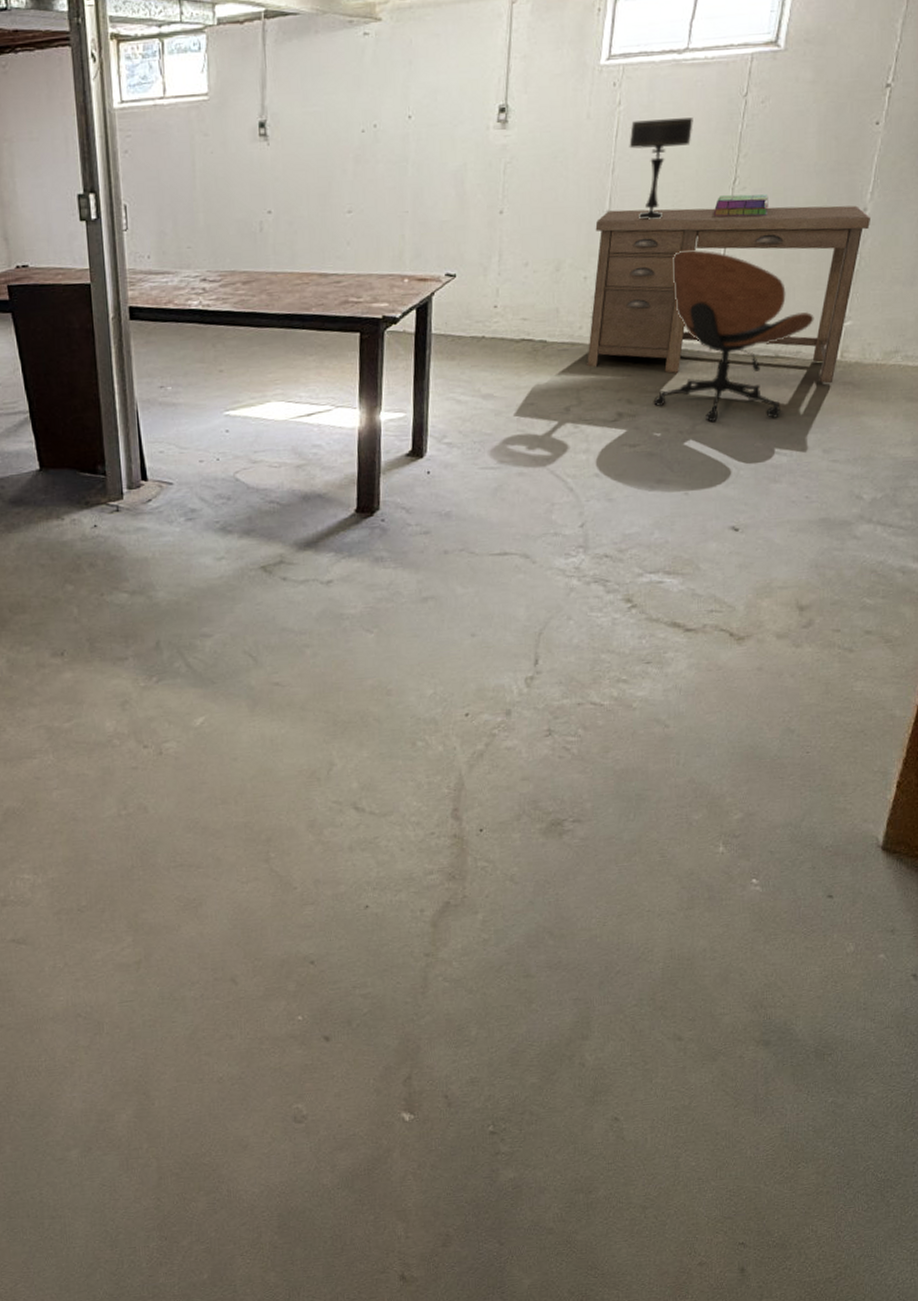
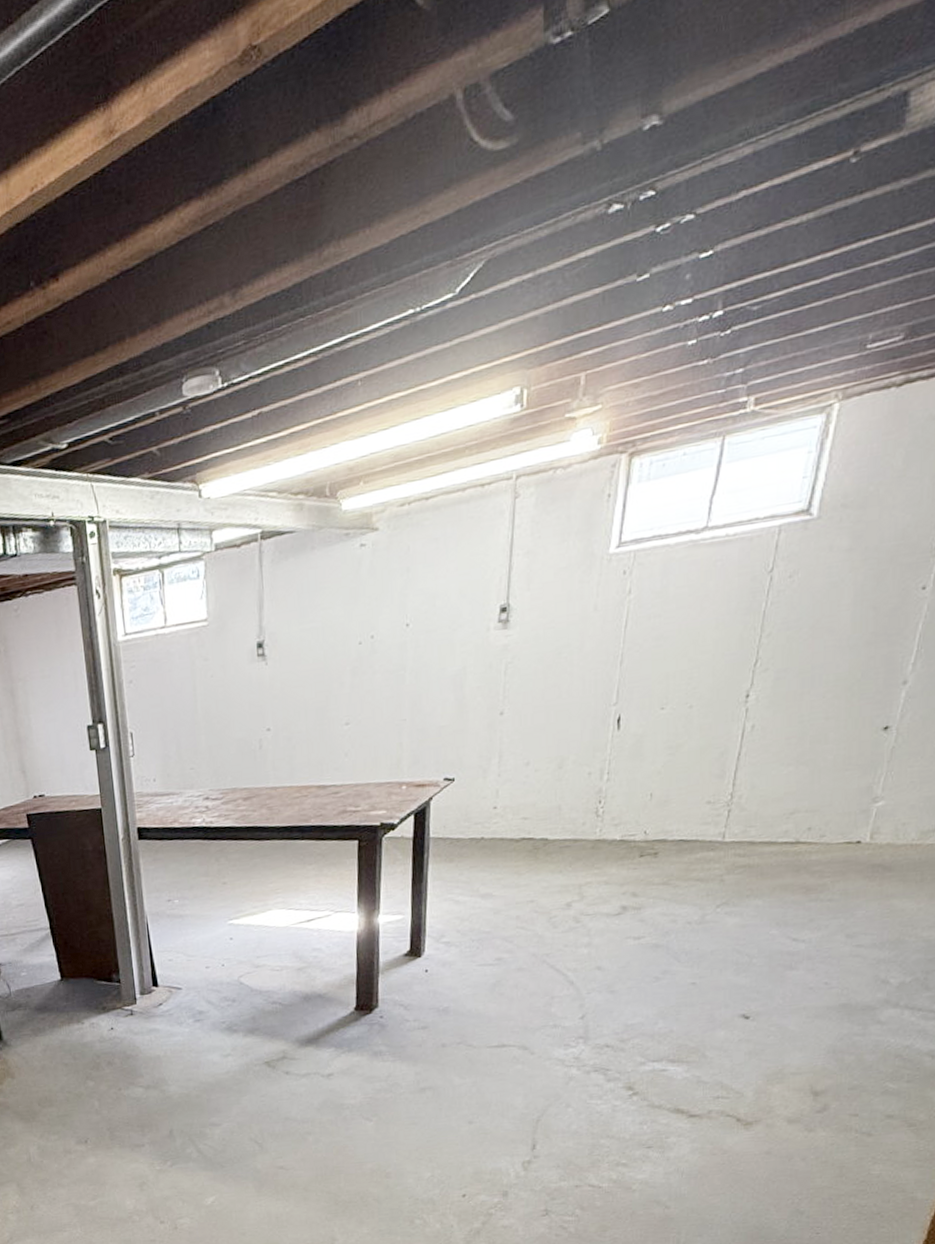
desk: present [587,205,872,384] -> none [590,678,912,867]
table lamp: present [629,117,693,220] -> none [639,600,711,711]
office chair: present [653,250,814,423] -> none [660,737,842,912]
stack of books: present [714,194,769,217] -> none [732,674,794,701]

